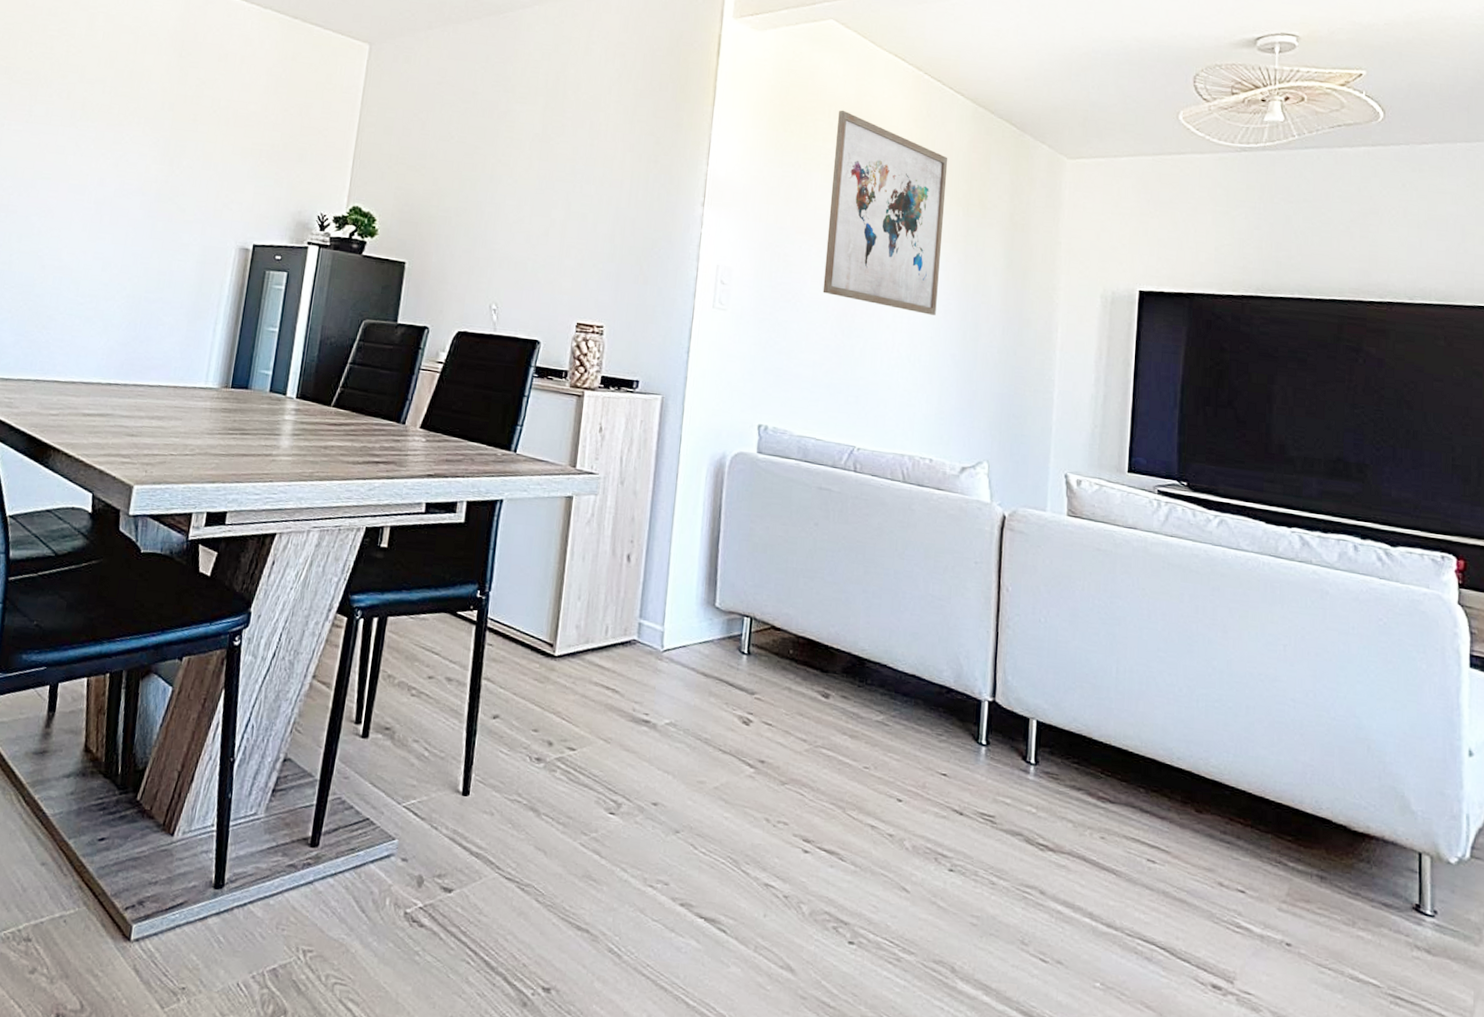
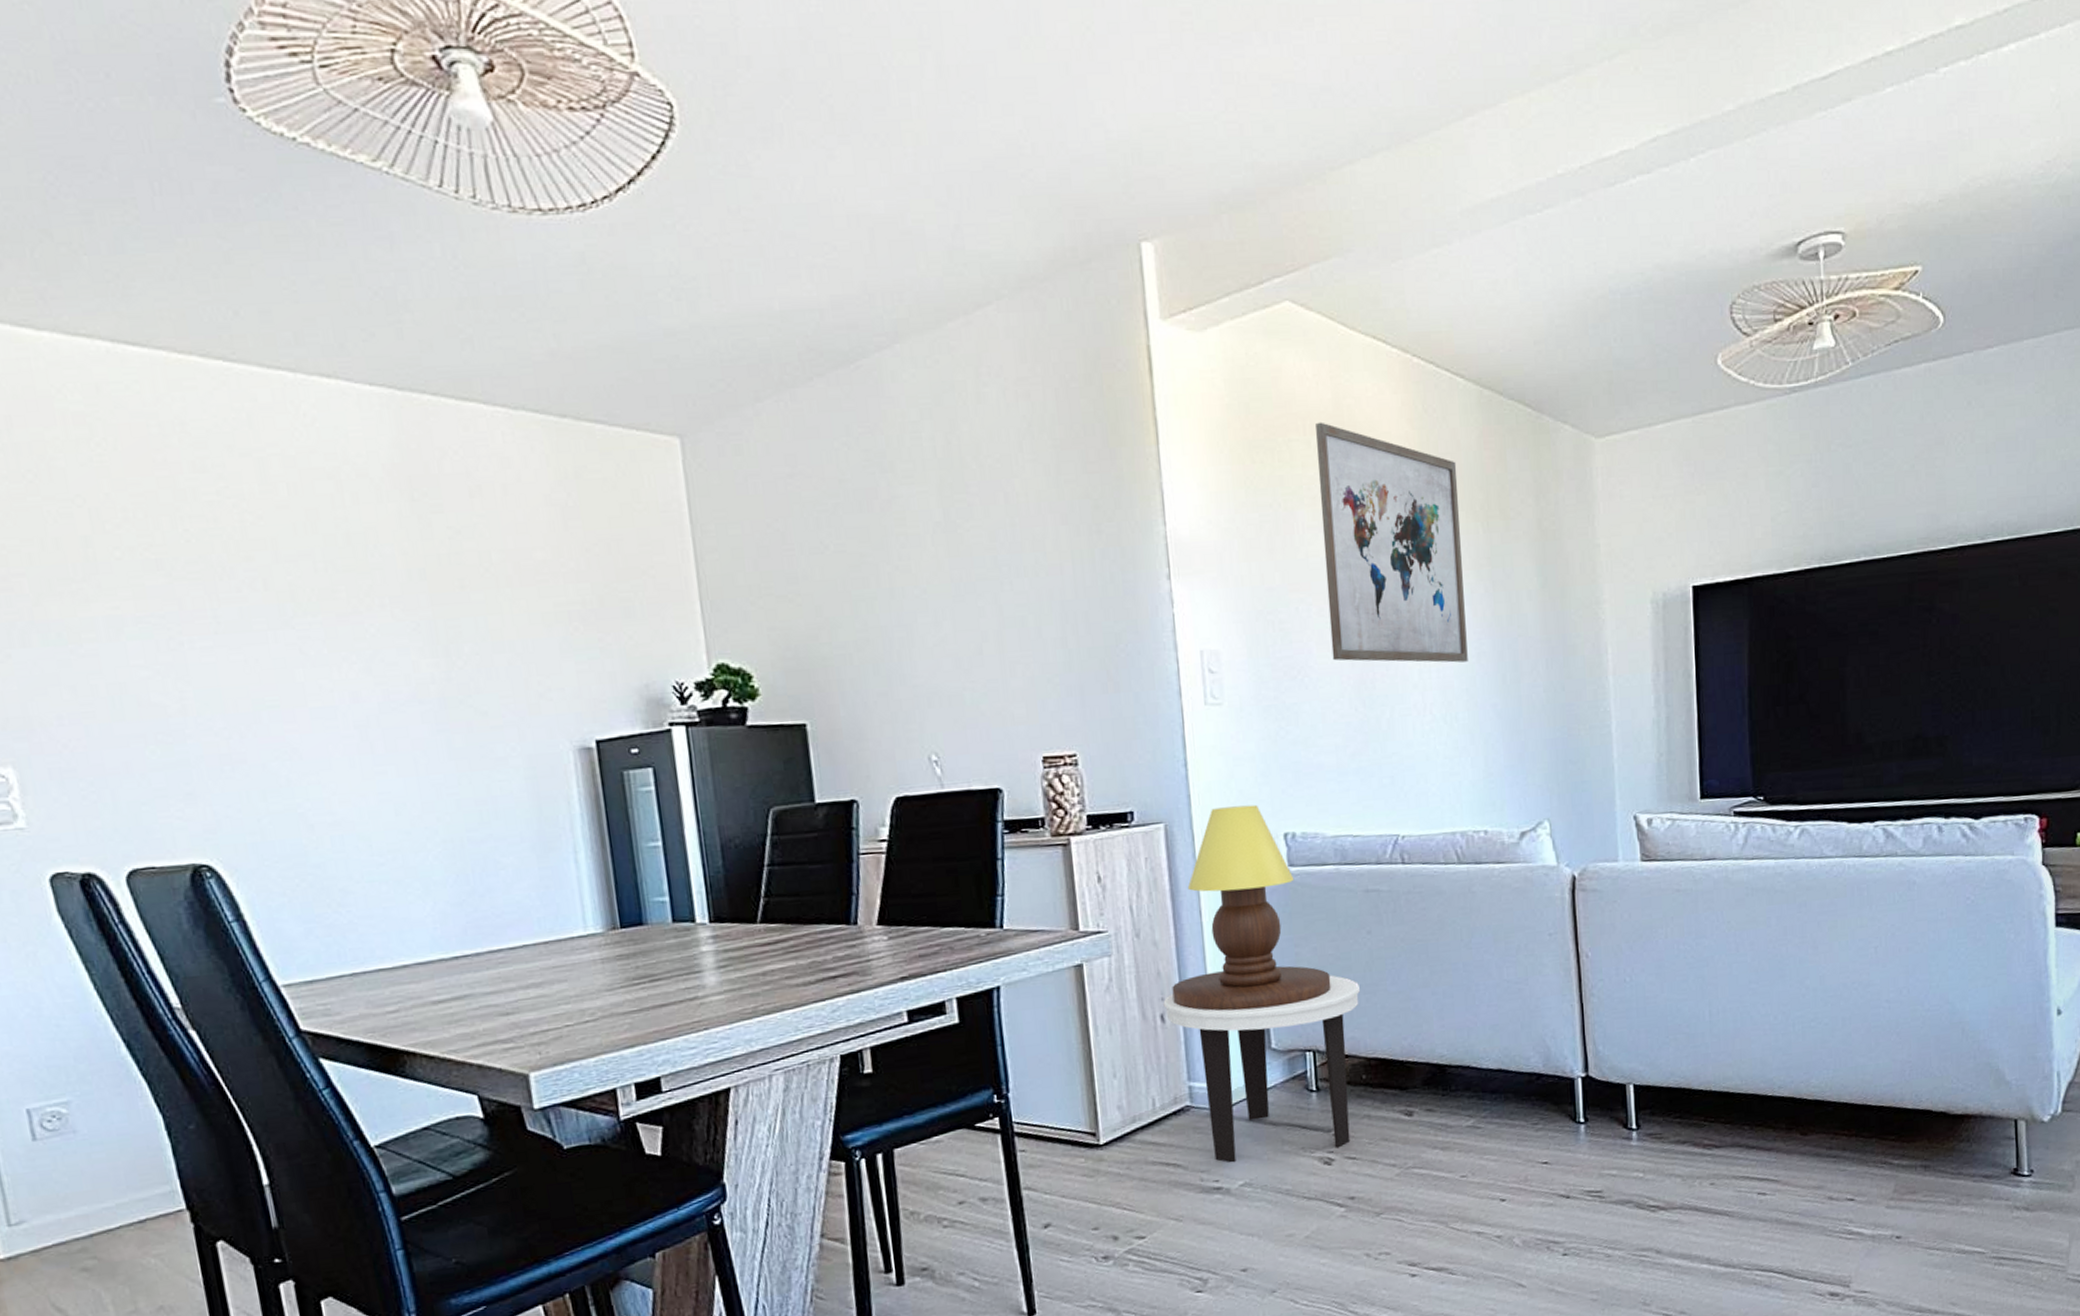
side table: none [631,539,800,712] -> present [1163,975,1360,1163]
table lamp: none [640,392,777,572] -> present [1172,804,1331,1011]

